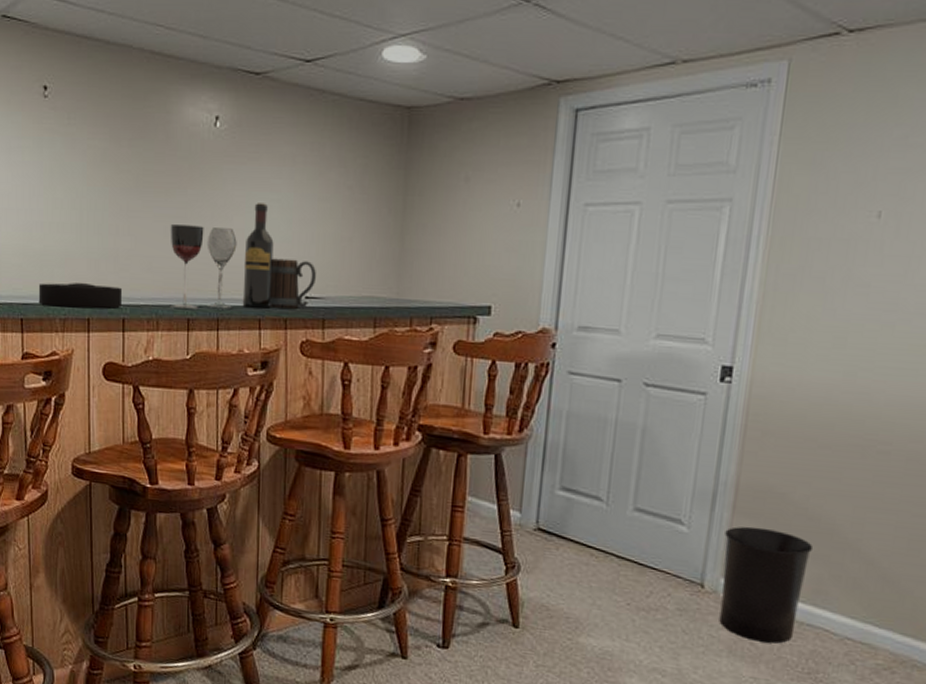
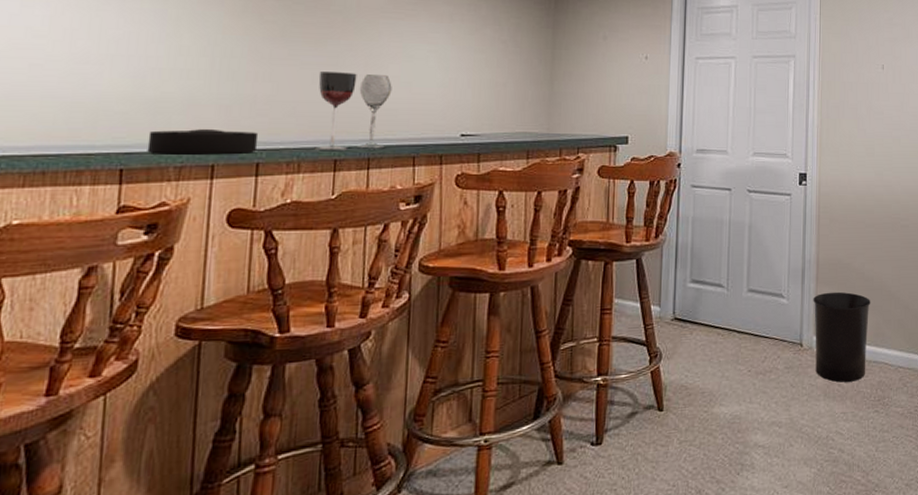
wine bottle: present [242,203,274,310] -> none [396,53,430,148]
beer mug: present [270,258,316,310] -> none [425,101,472,147]

